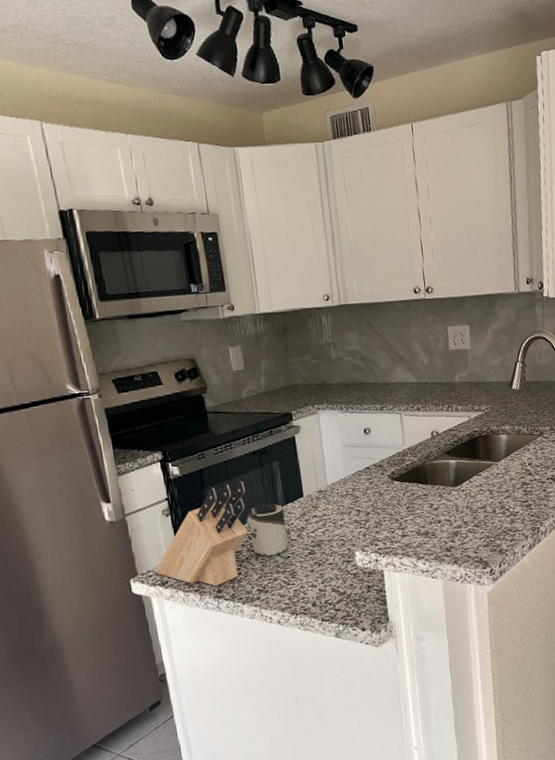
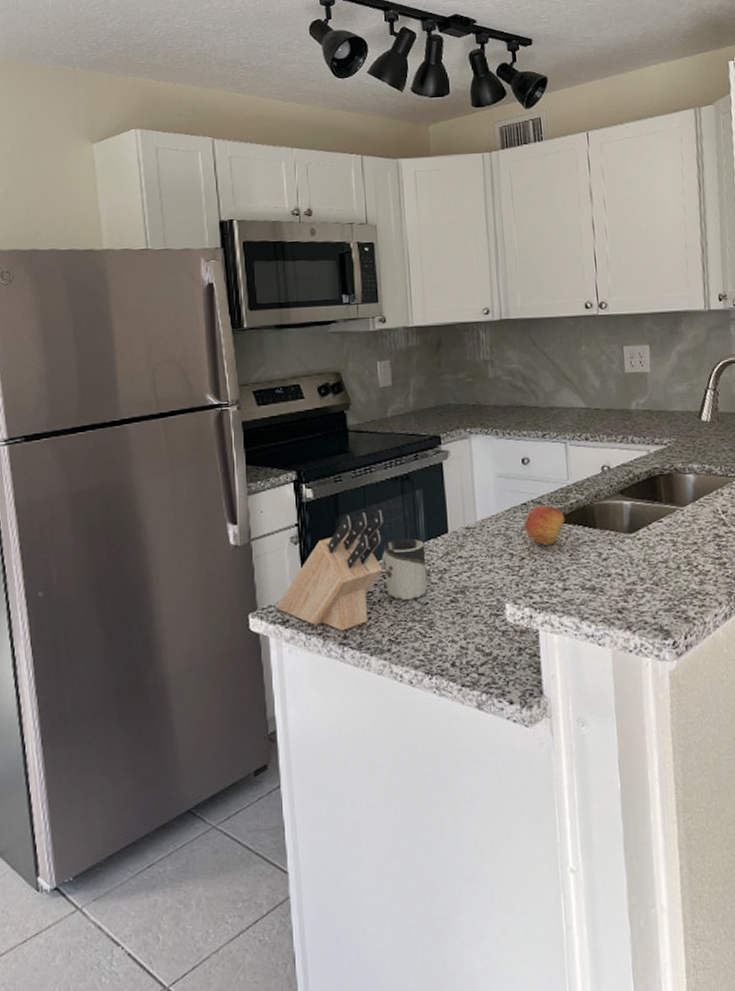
fruit: none [368,467,402,502] -> present [524,505,565,545]

